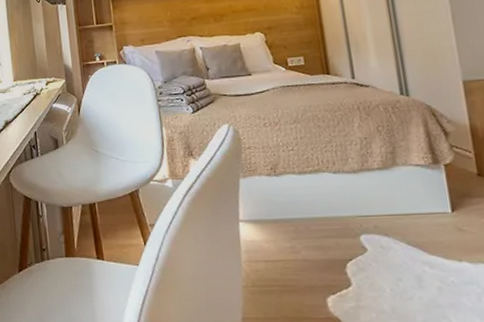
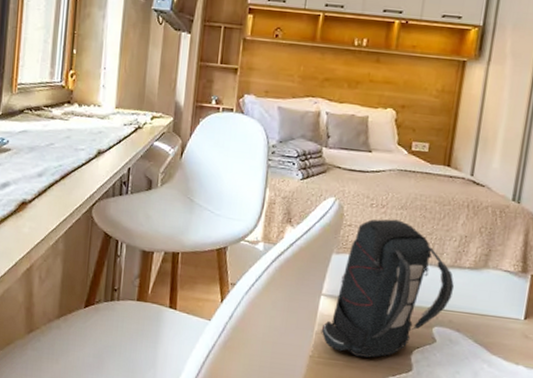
backpack: none [248,134,370,279] -> present [321,219,455,358]

